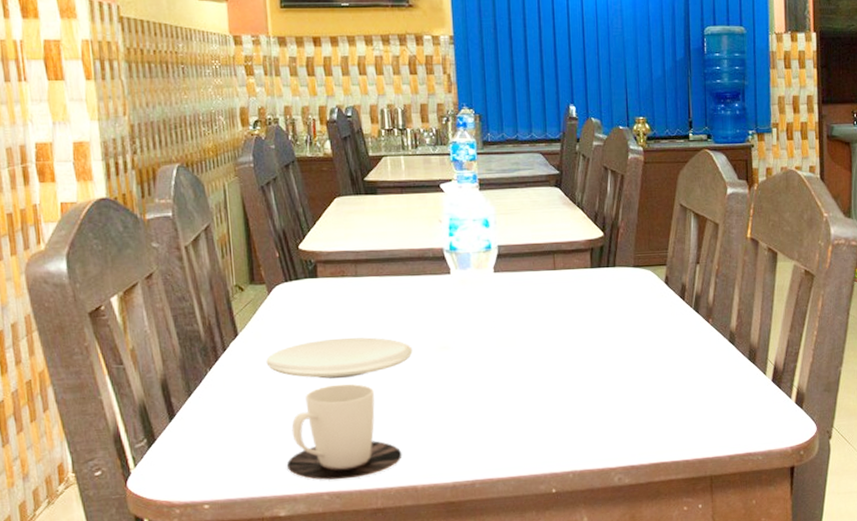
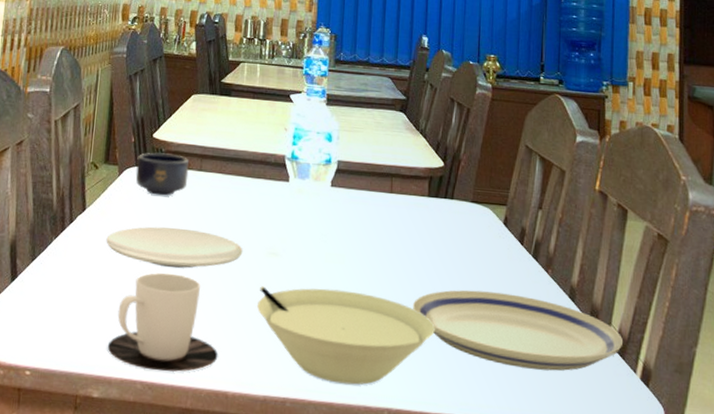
mug: none [285,263,344,309] -> present [135,152,190,196]
soup bowl: none [435,370,609,458] -> present [257,286,435,385]
plate: none [586,347,779,413] -> present [413,290,624,371]

